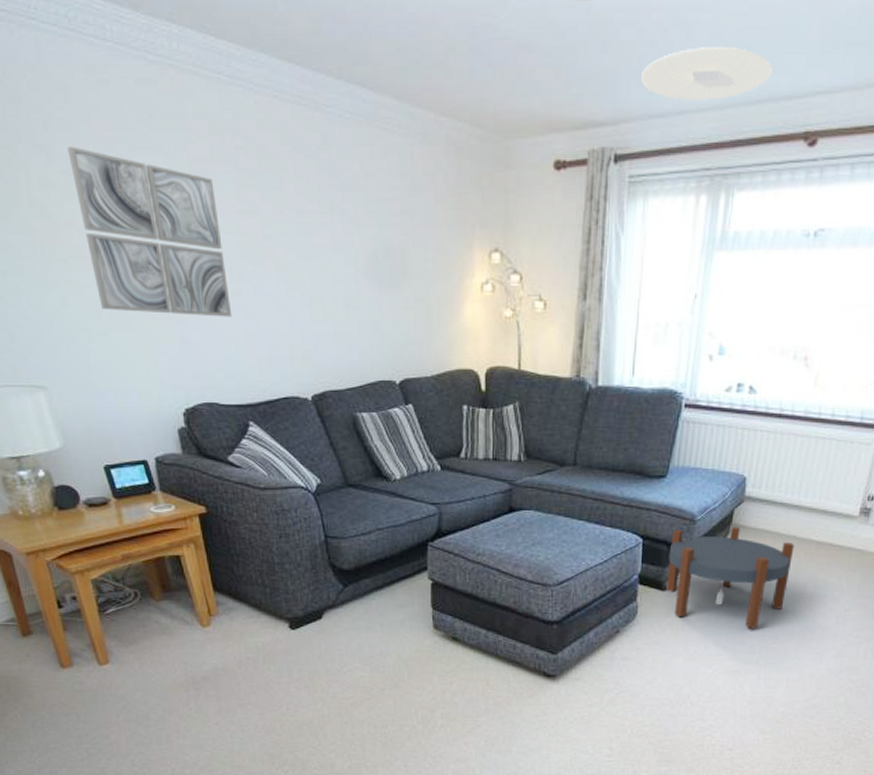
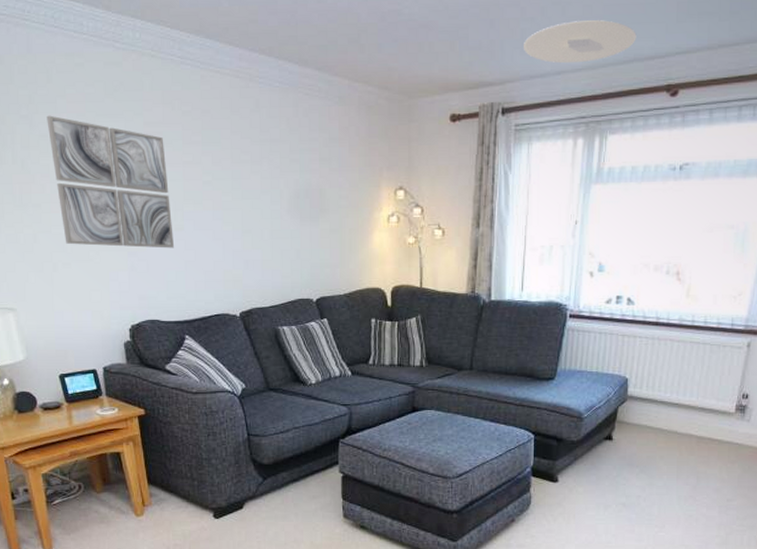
side table: present [666,527,795,628] -> none [557,424,676,517]

